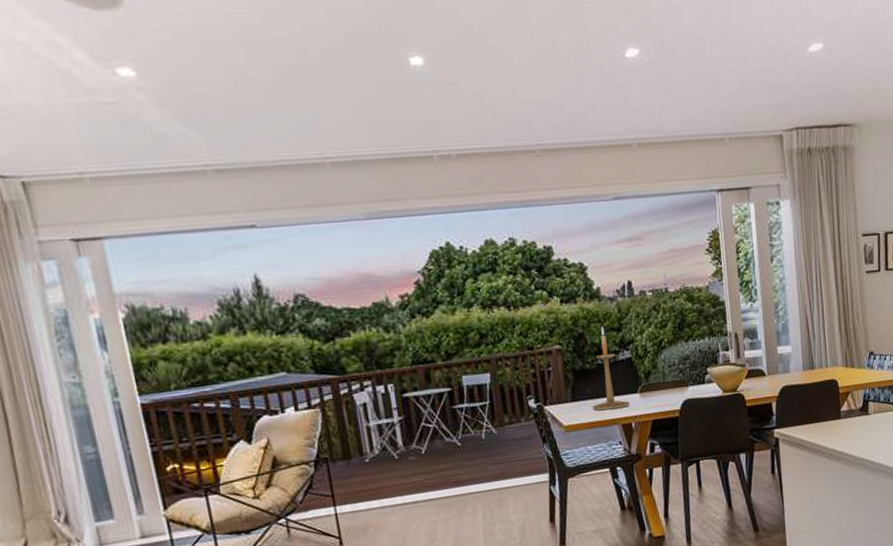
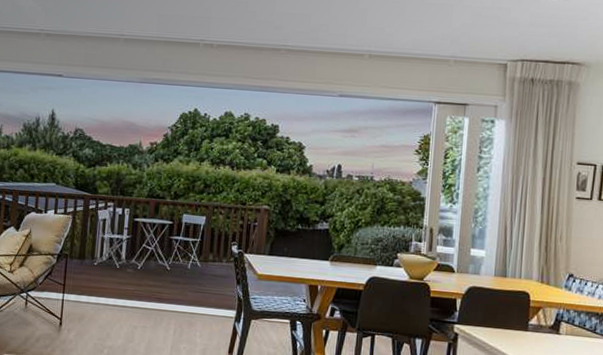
candlestick: present [592,327,630,411] -> none [285,198,320,271]

